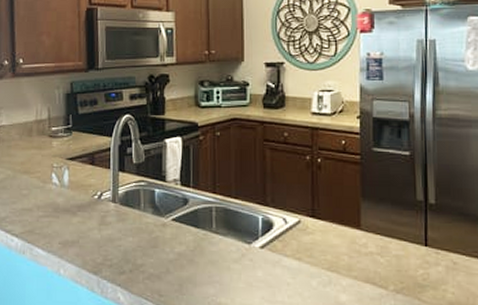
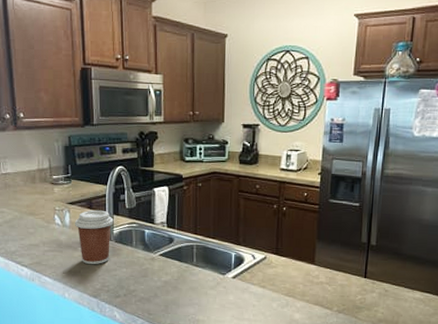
coffee cup: none [73,166,119,233] -> present [74,210,114,265]

